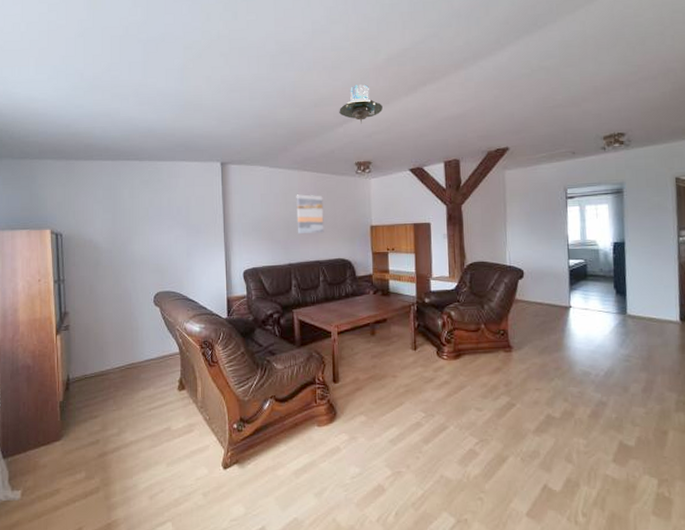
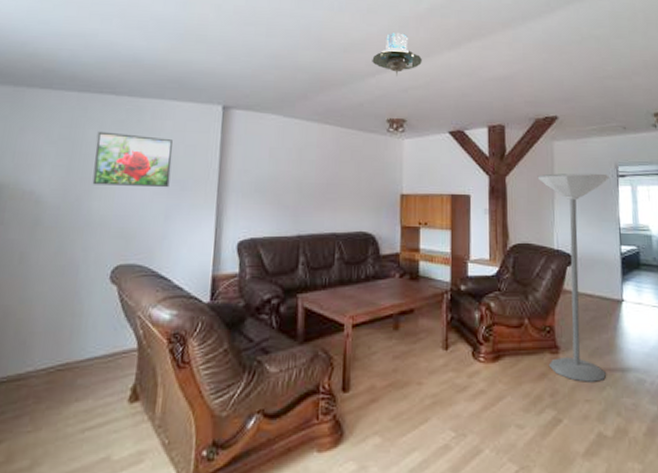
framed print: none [130,190,187,233] -> present [92,131,173,188]
wall art: present [296,194,324,233] -> none [312,151,346,199]
floor lamp: none [490,196,558,375] -> present [537,173,609,382]

